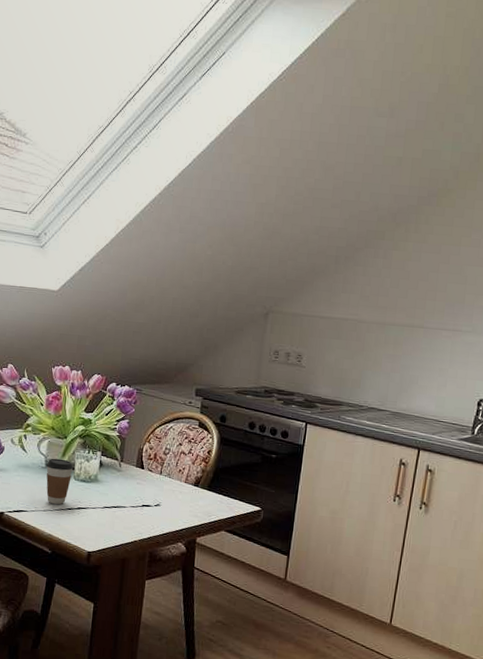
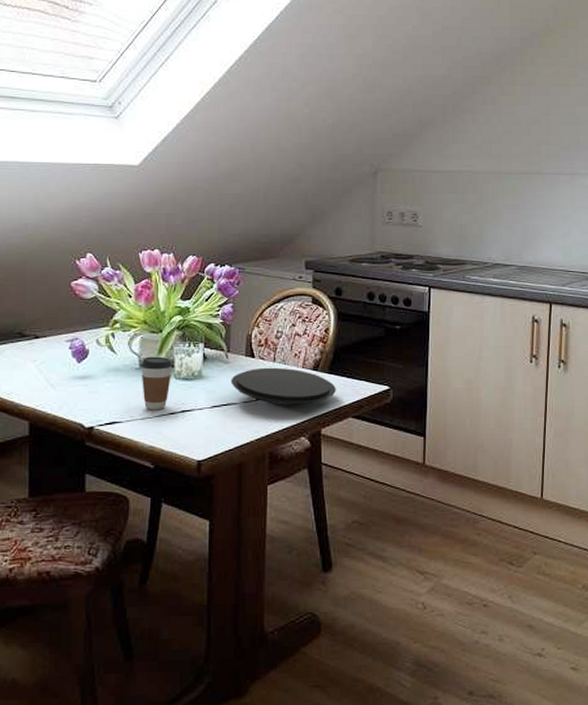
plate: none [121,478,213,515] -> present [231,367,336,405]

